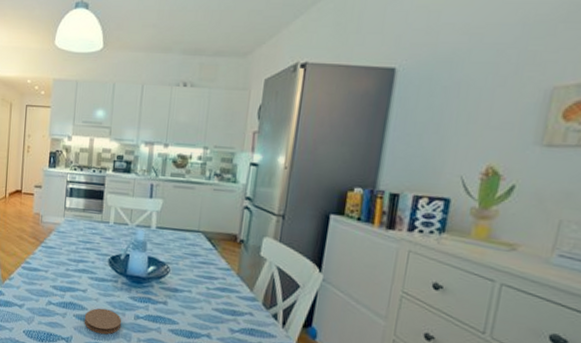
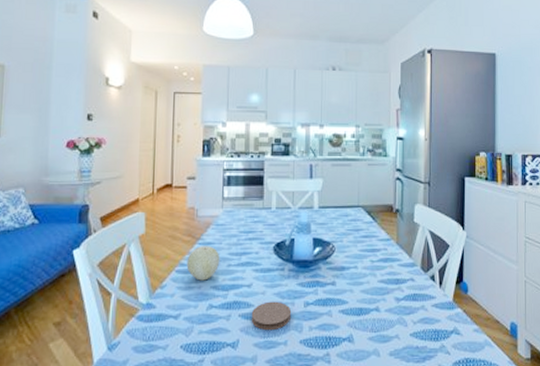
fruit: none [31,248,60,280] -> present [186,246,220,281]

